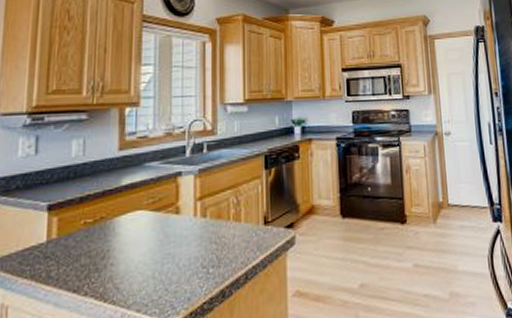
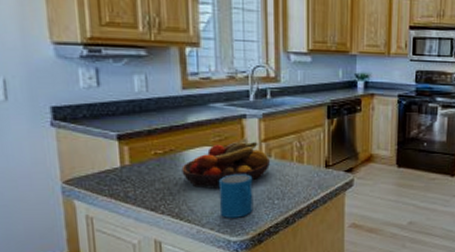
fruit bowl: none [111,197,205,260] -> present [182,138,270,189]
mug: none [148,239,186,296] -> present [218,174,254,218]

